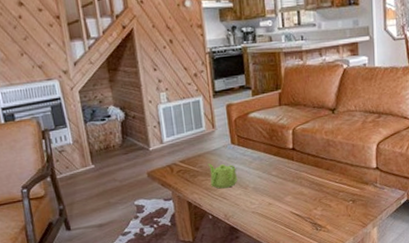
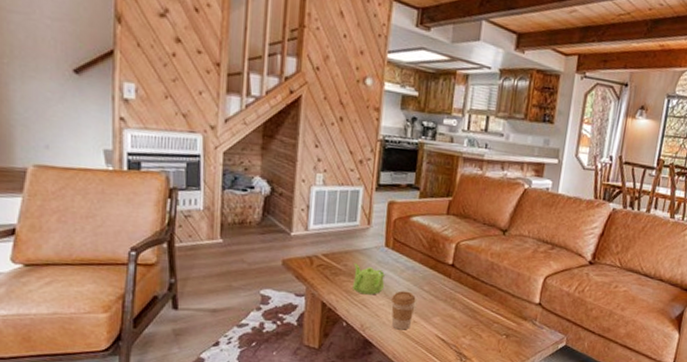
coffee cup: none [245,179,268,213] -> present [390,290,416,330]

